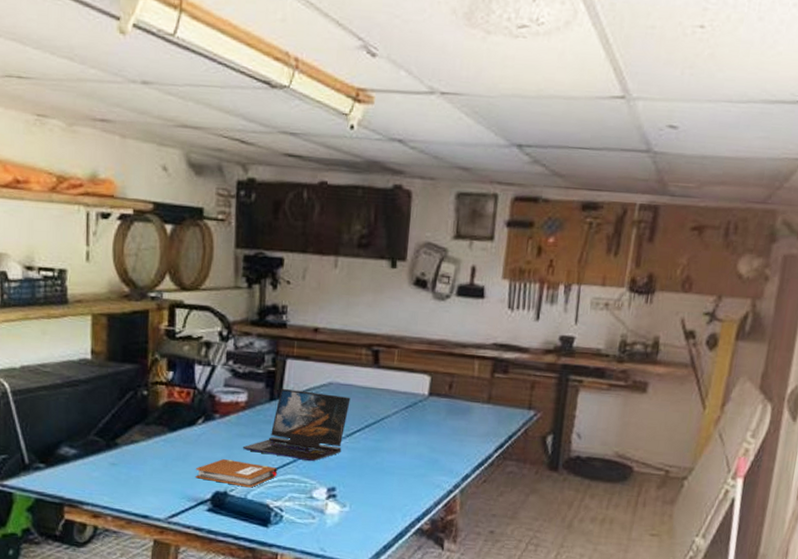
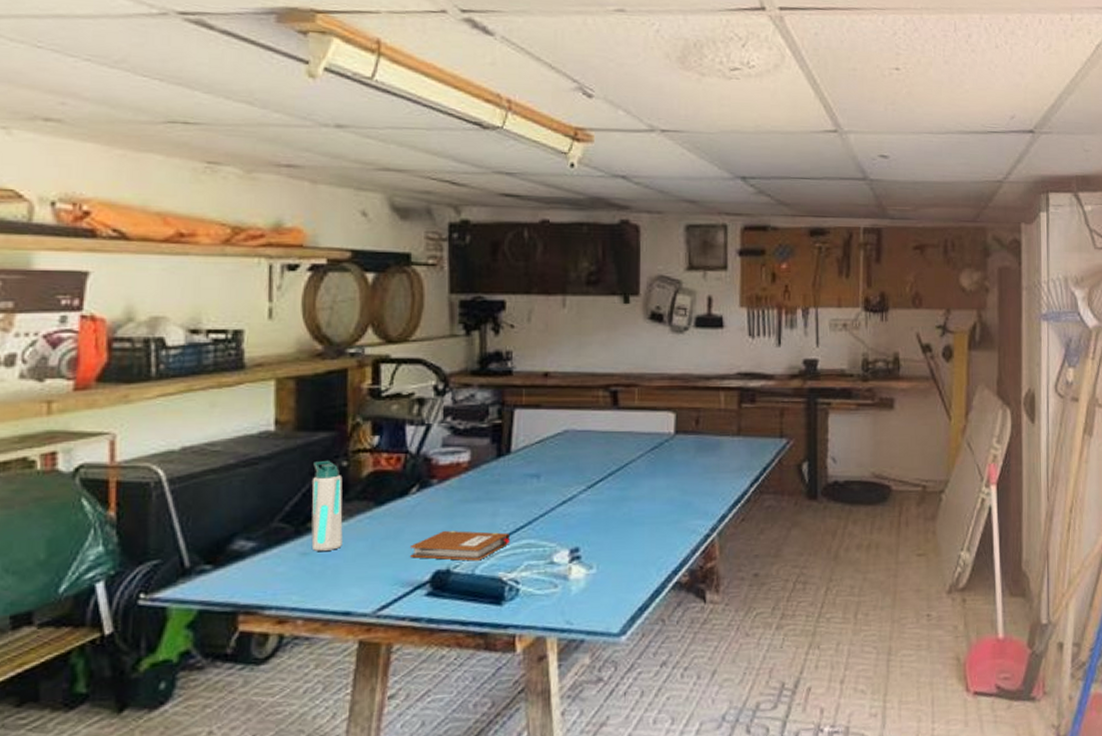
water bottle: none [118,388,143,464] -> present [311,461,343,551]
laptop: present [242,388,351,462] -> none [466,441,590,522]

